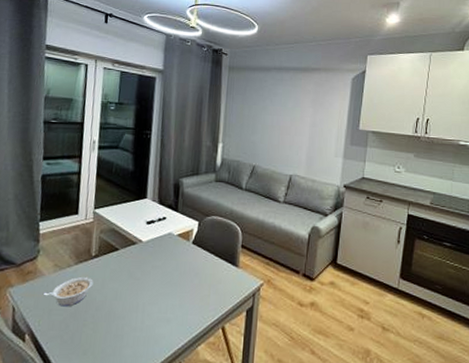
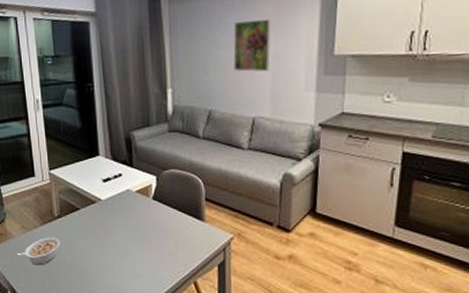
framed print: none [278,94,312,138] -> present [233,18,271,72]

